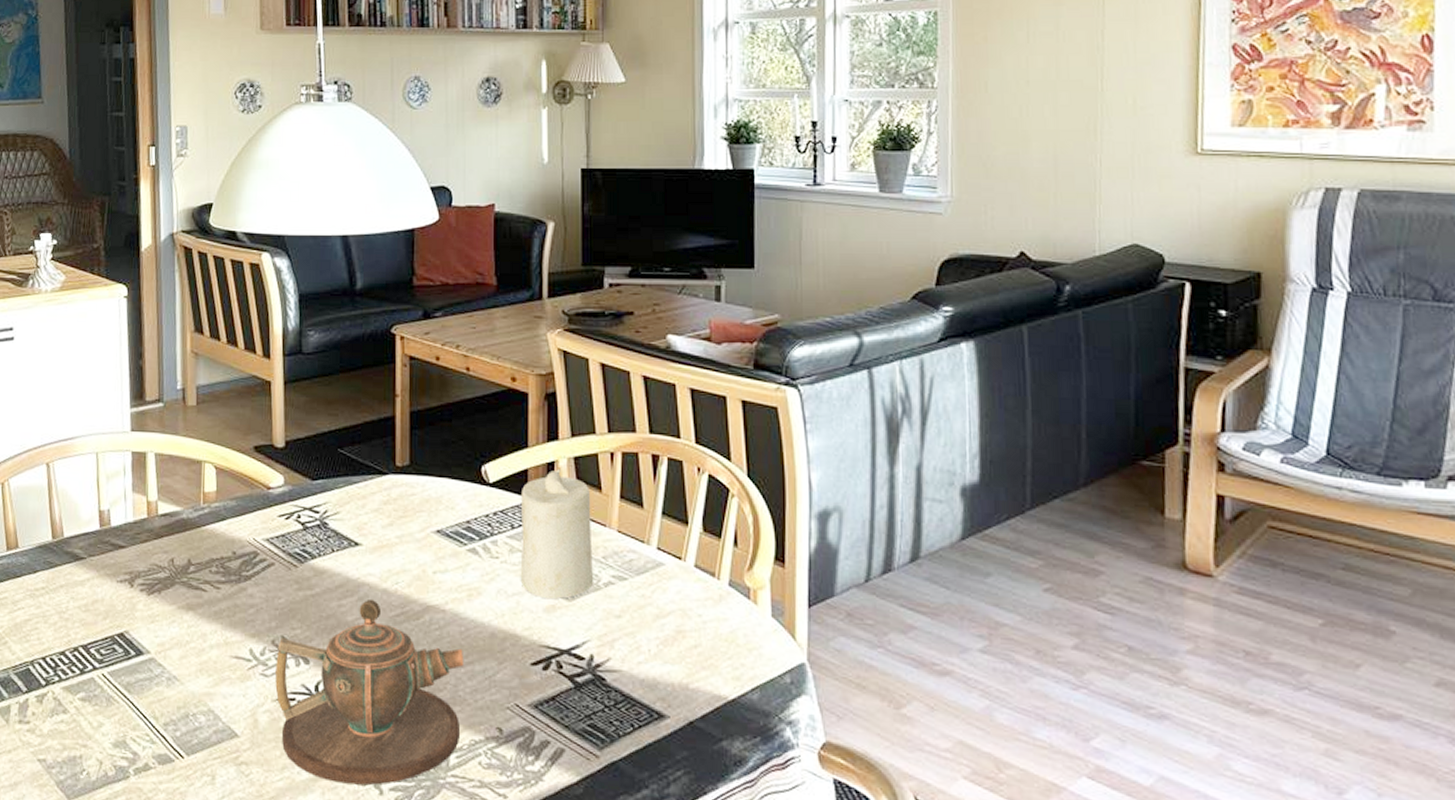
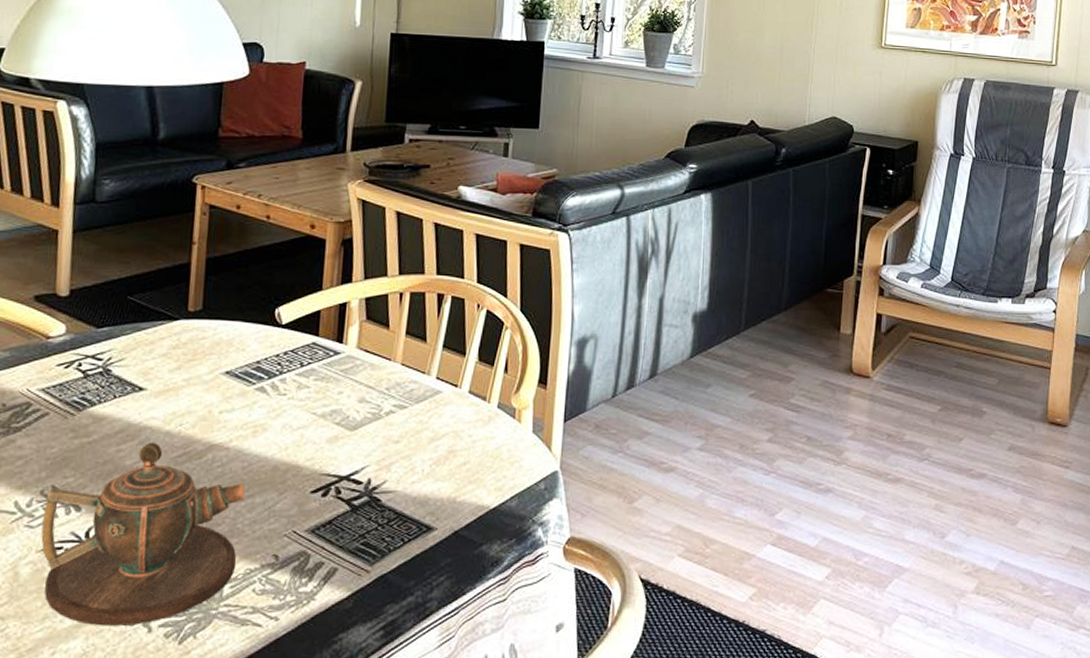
candle: present [522,469,593,600] -> none [307,309,379,431]

